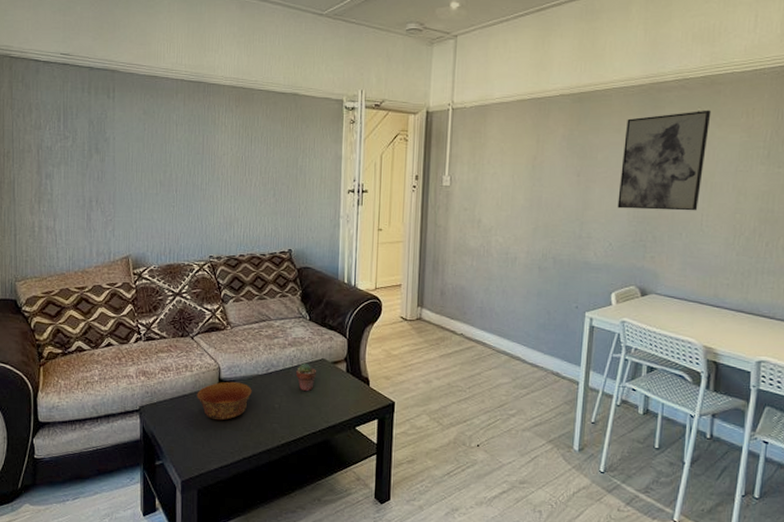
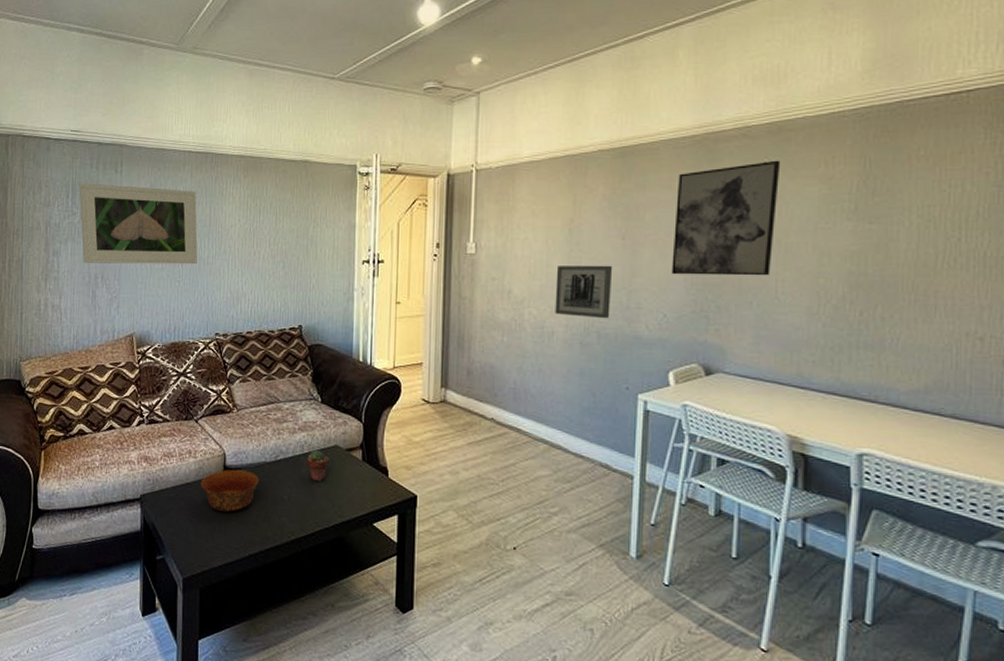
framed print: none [71,107,191,190] -> present [79,183,198,265]
wall art: none [518,198,569,247] -> present [555,265,613,319]

